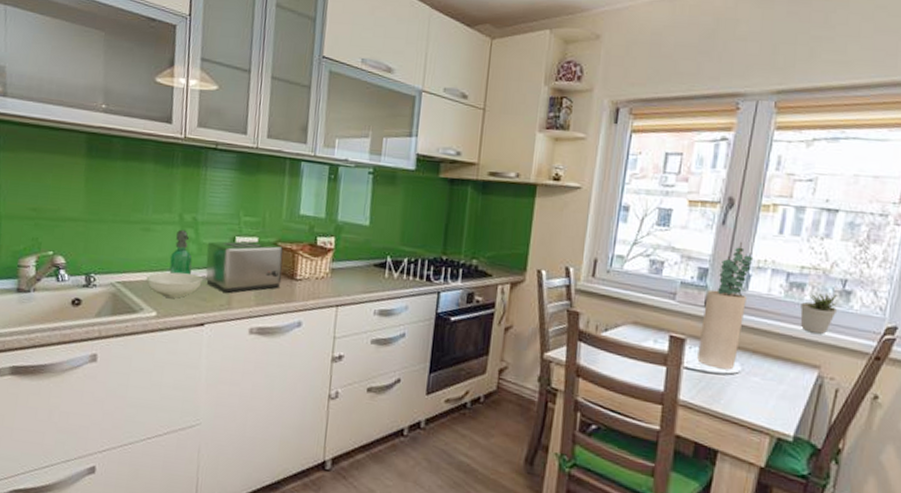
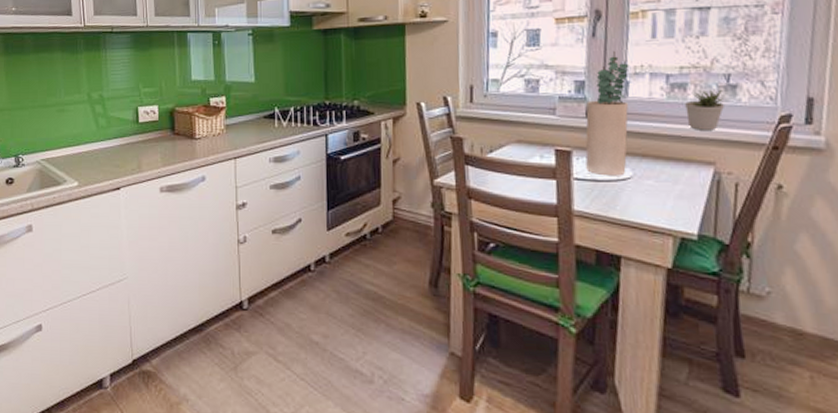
bowl: present [146,272,203,298] -> none [66,145,114,168]
soap dispenser: present [169,229,193,275] -> none [83,106,104,146]
toaster: present [205,240,284,293] -> none [114,108,183,158]

